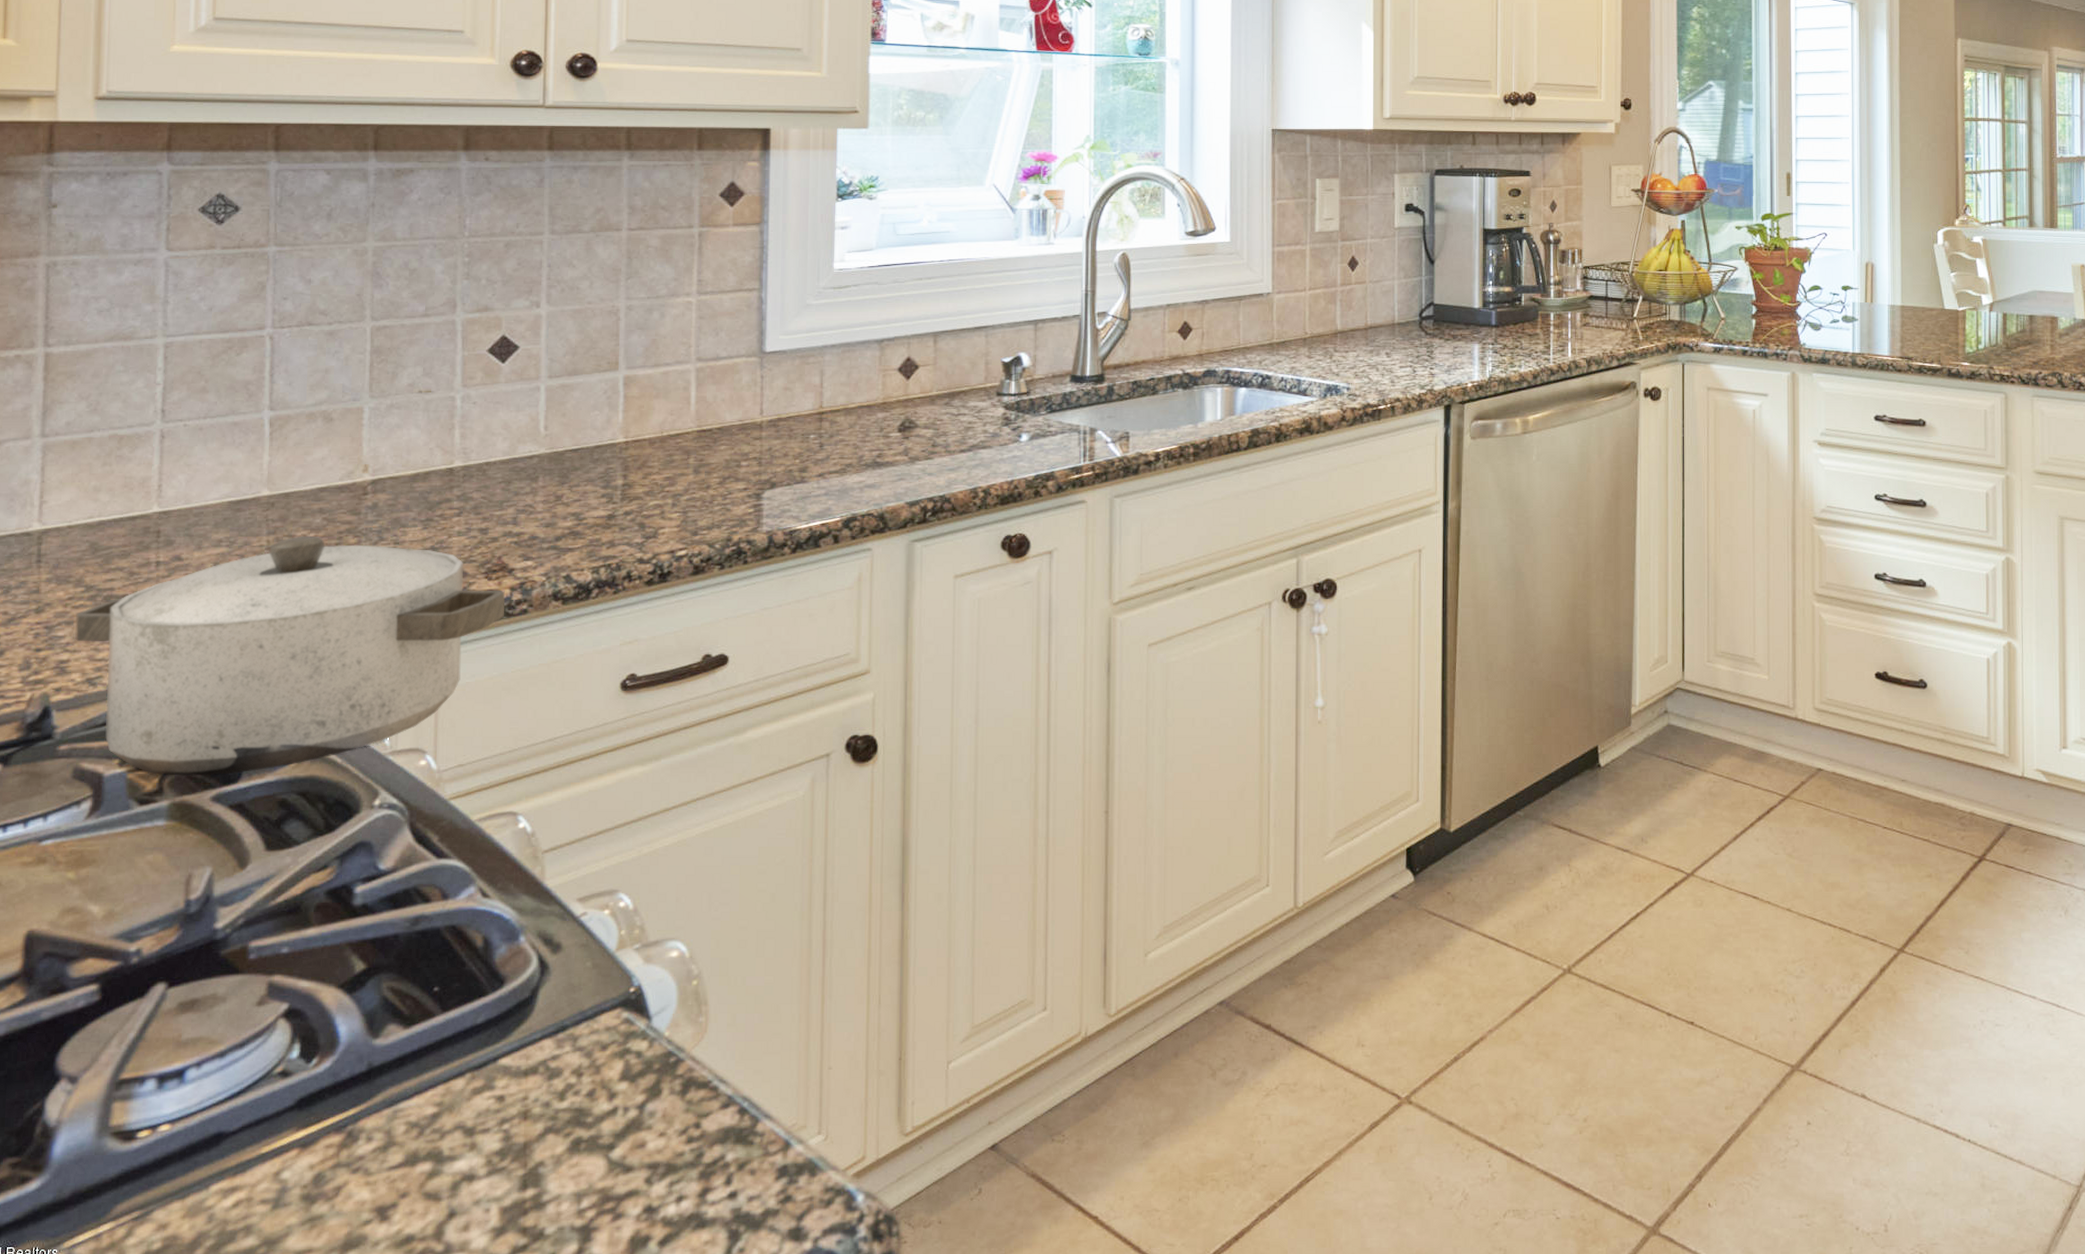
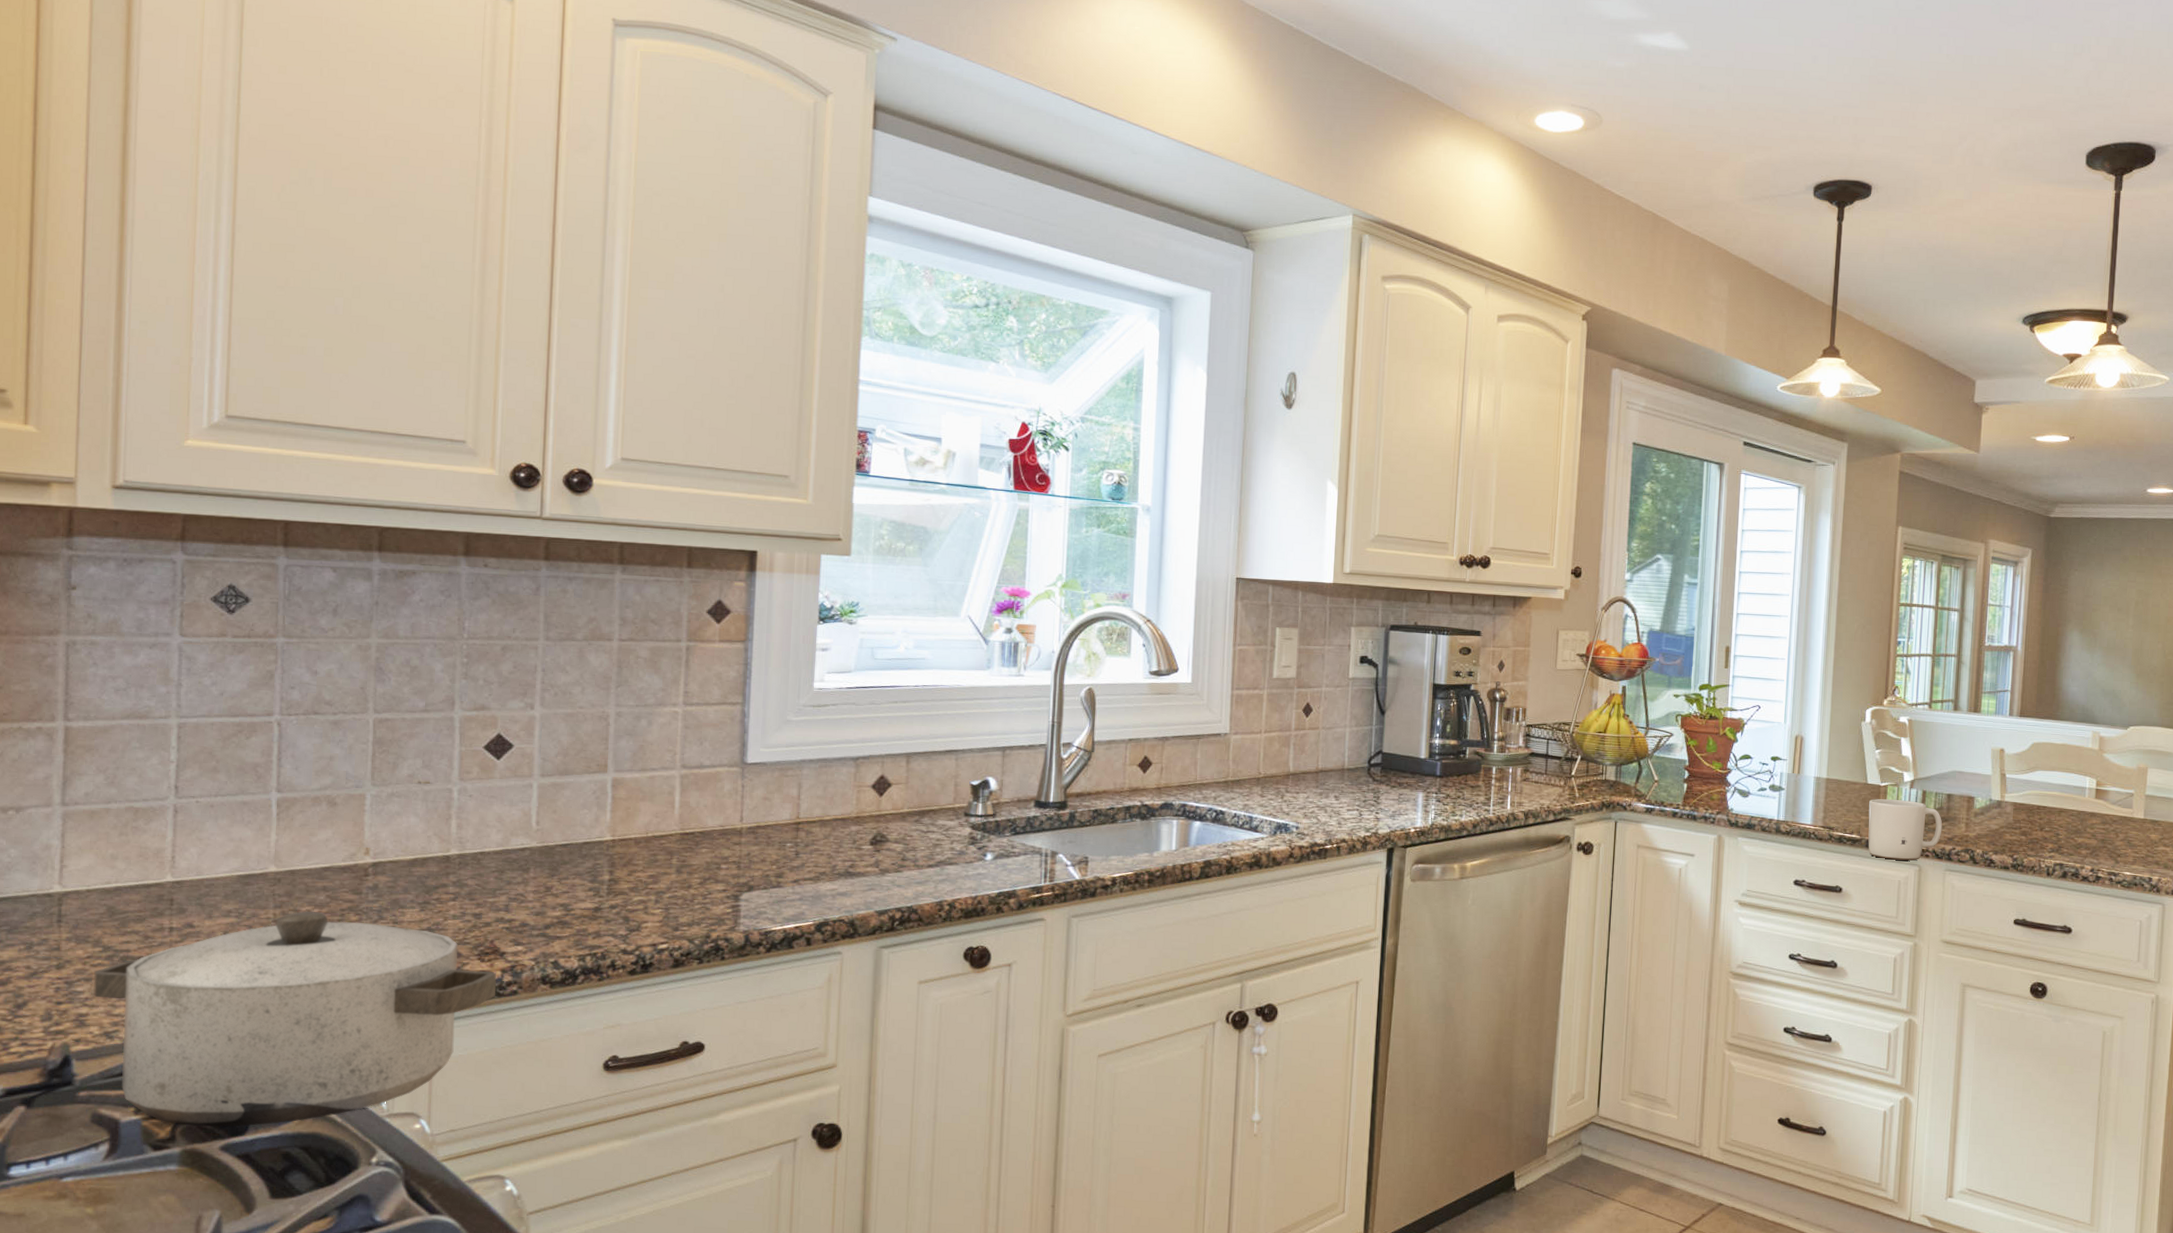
mug: none [1948,325,2027,388] -> present [1868,799,1943,861]

